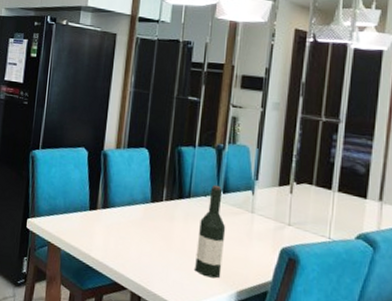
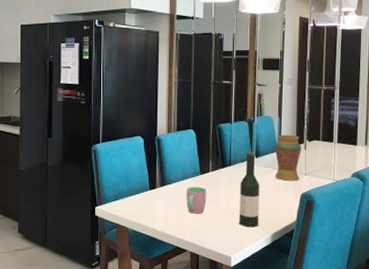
cup: none [131,214,157,249] -> present [186,186,207,214]
decorative vase: none [246,169,286,231] -> present [274,134,302,181]

